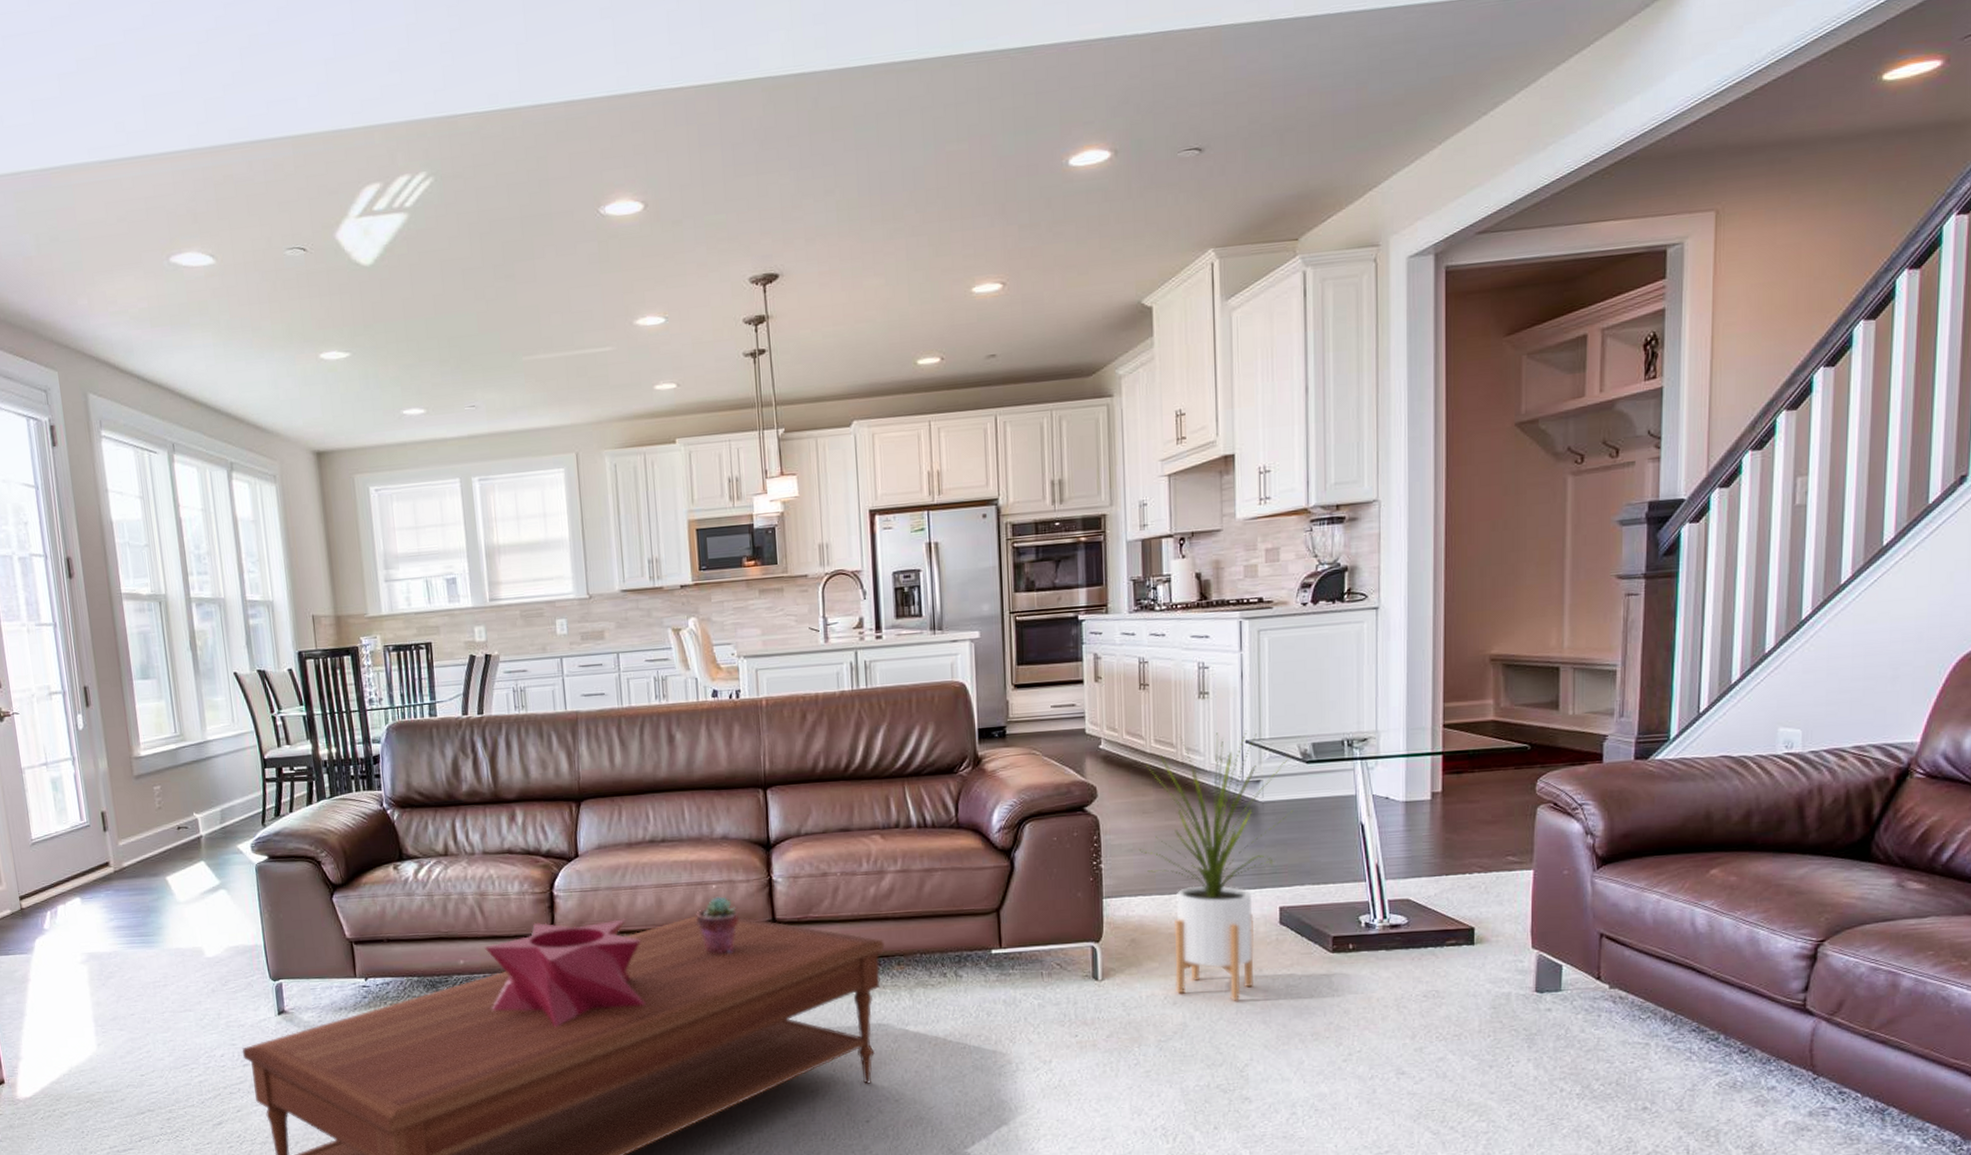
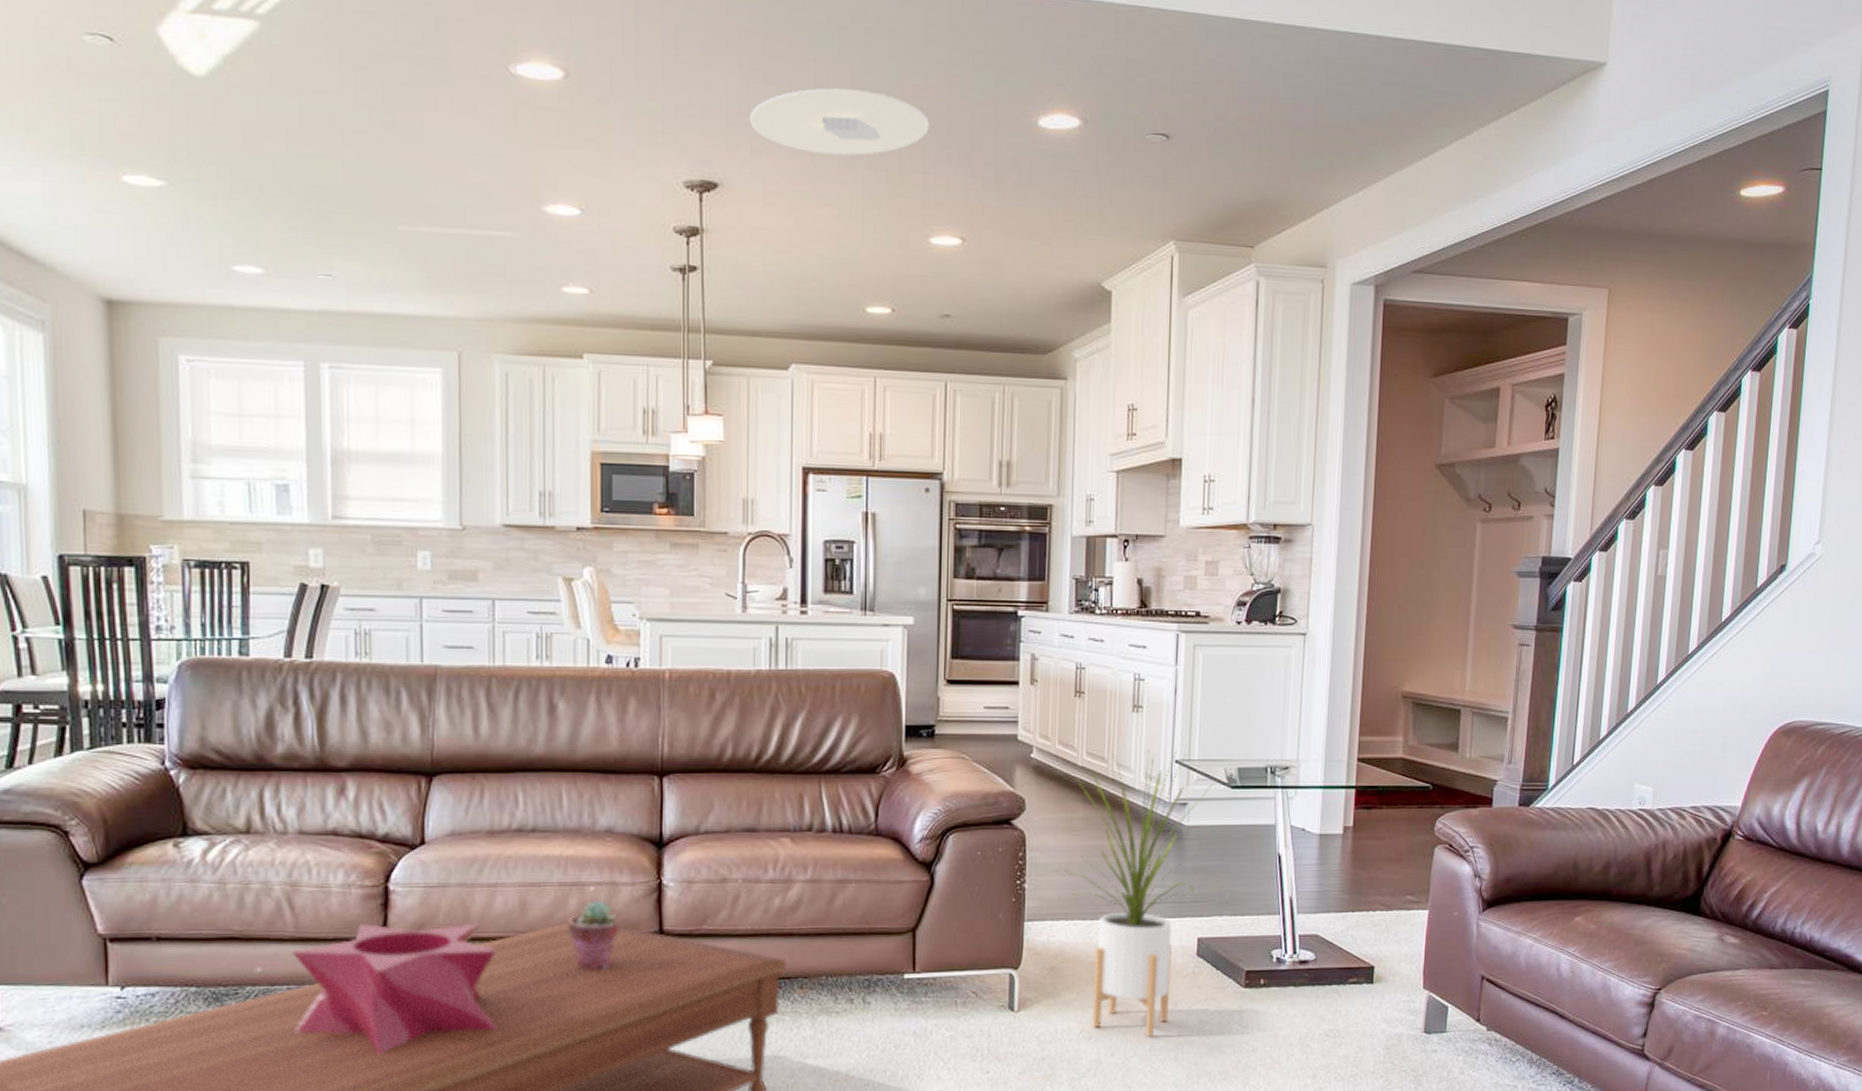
ceiling light: none [801,166,965,233] -> present [749,88,929,156]

